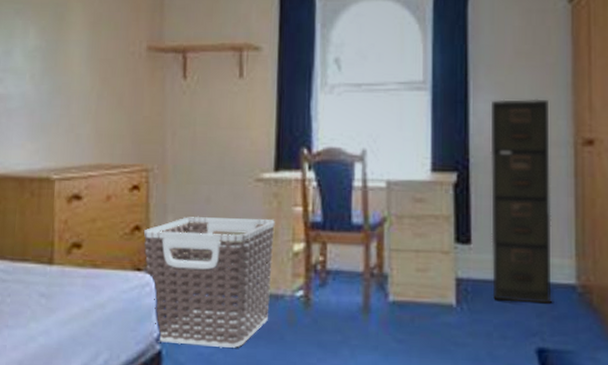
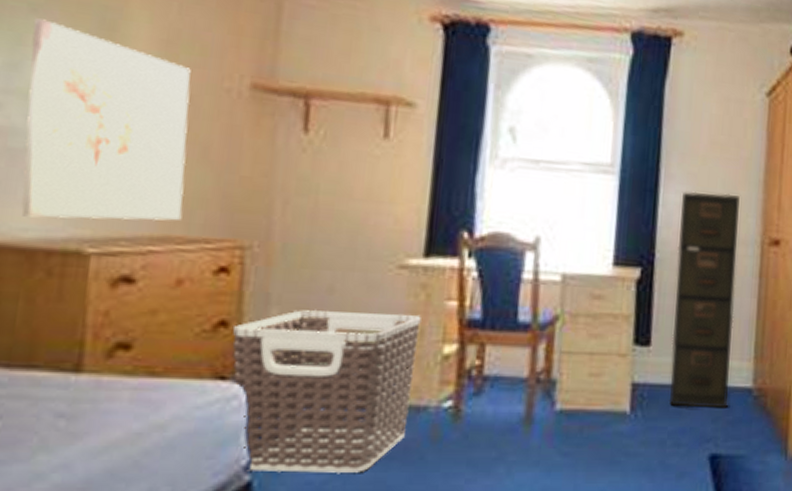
wall art: none [15,18,109,155] -> present [21,18,191,221]

